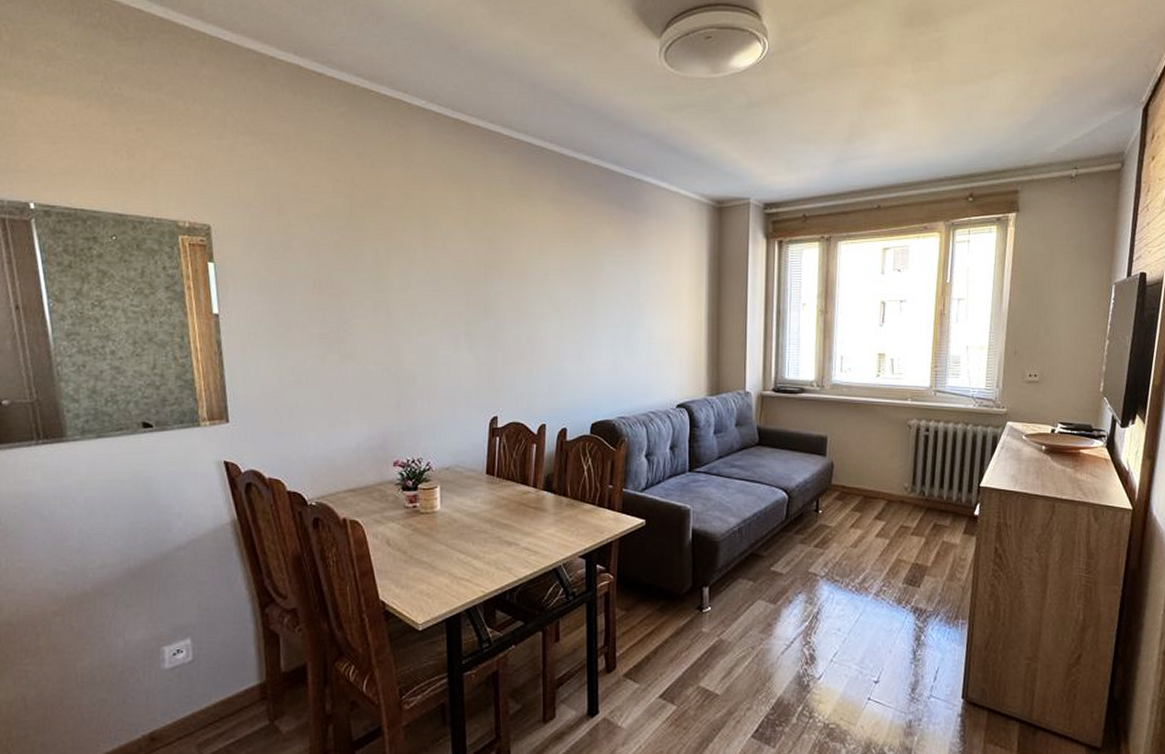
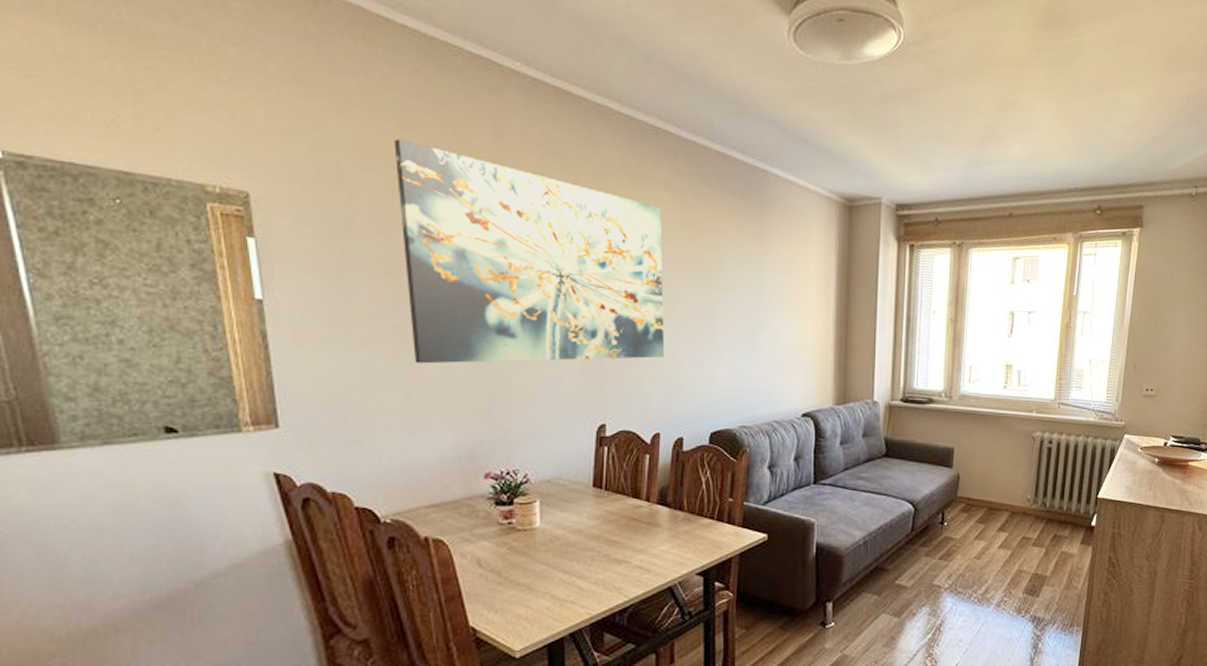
wall art: none [323,173,550,365] -> present [394,139,665,364]

